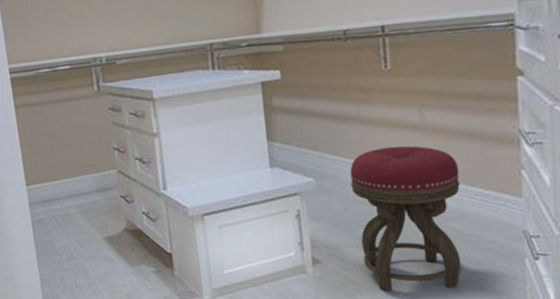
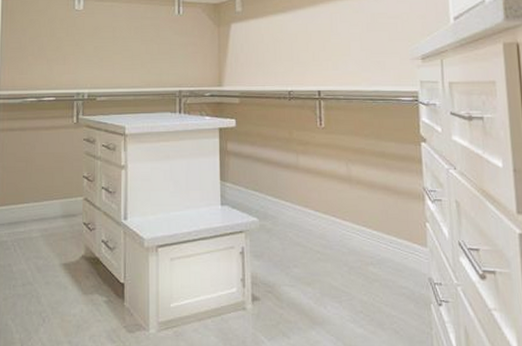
stool: present [350,145,462,291] -> none [288,194,380,331]

